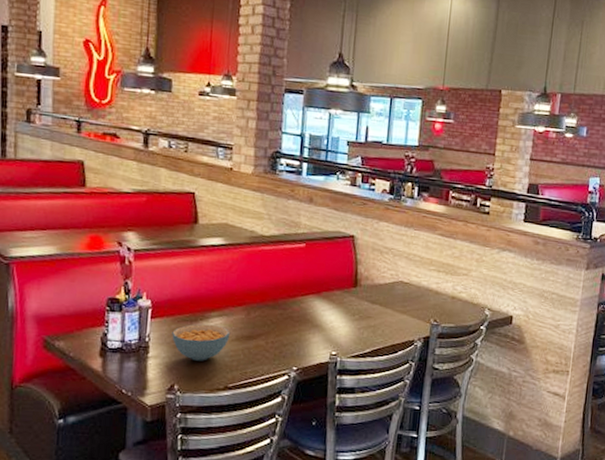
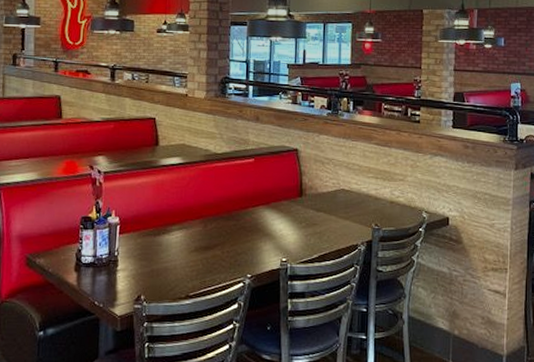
cereal bowl: present [172,324,231,361] -> none [138,237,190,272]

